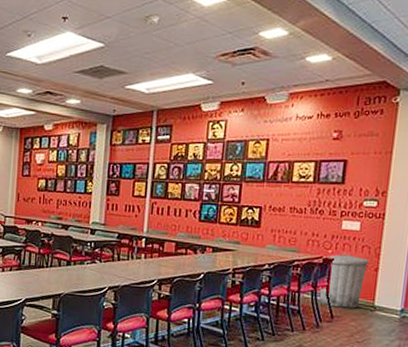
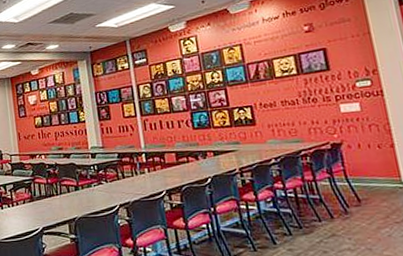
trash can: present [319,252,369,309] -> none [334,134,385,190]

